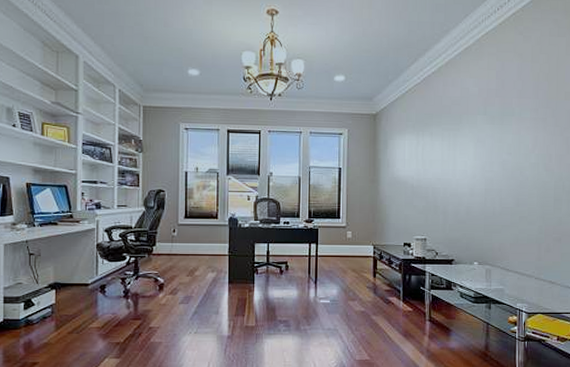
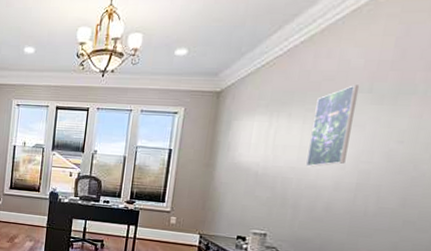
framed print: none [449,108,478,177] -> present [306,85,360,167]

